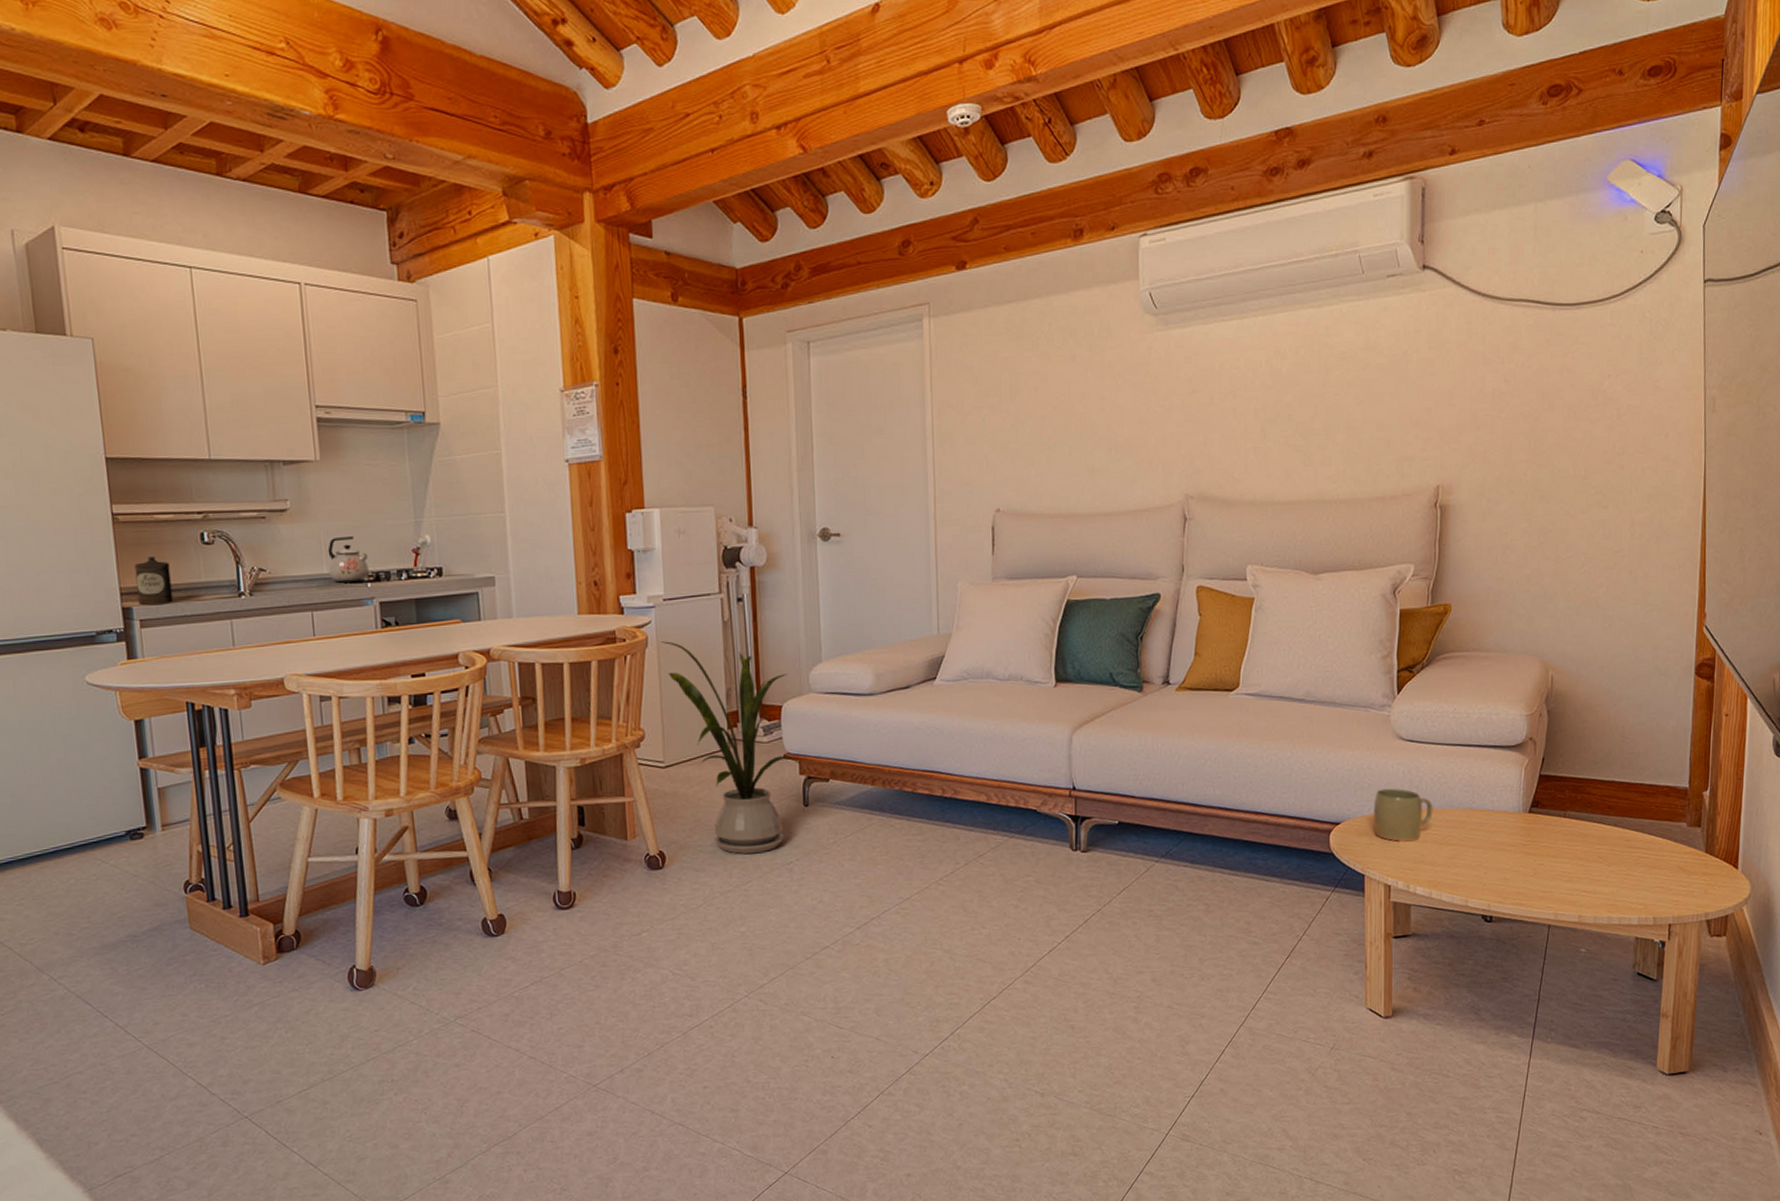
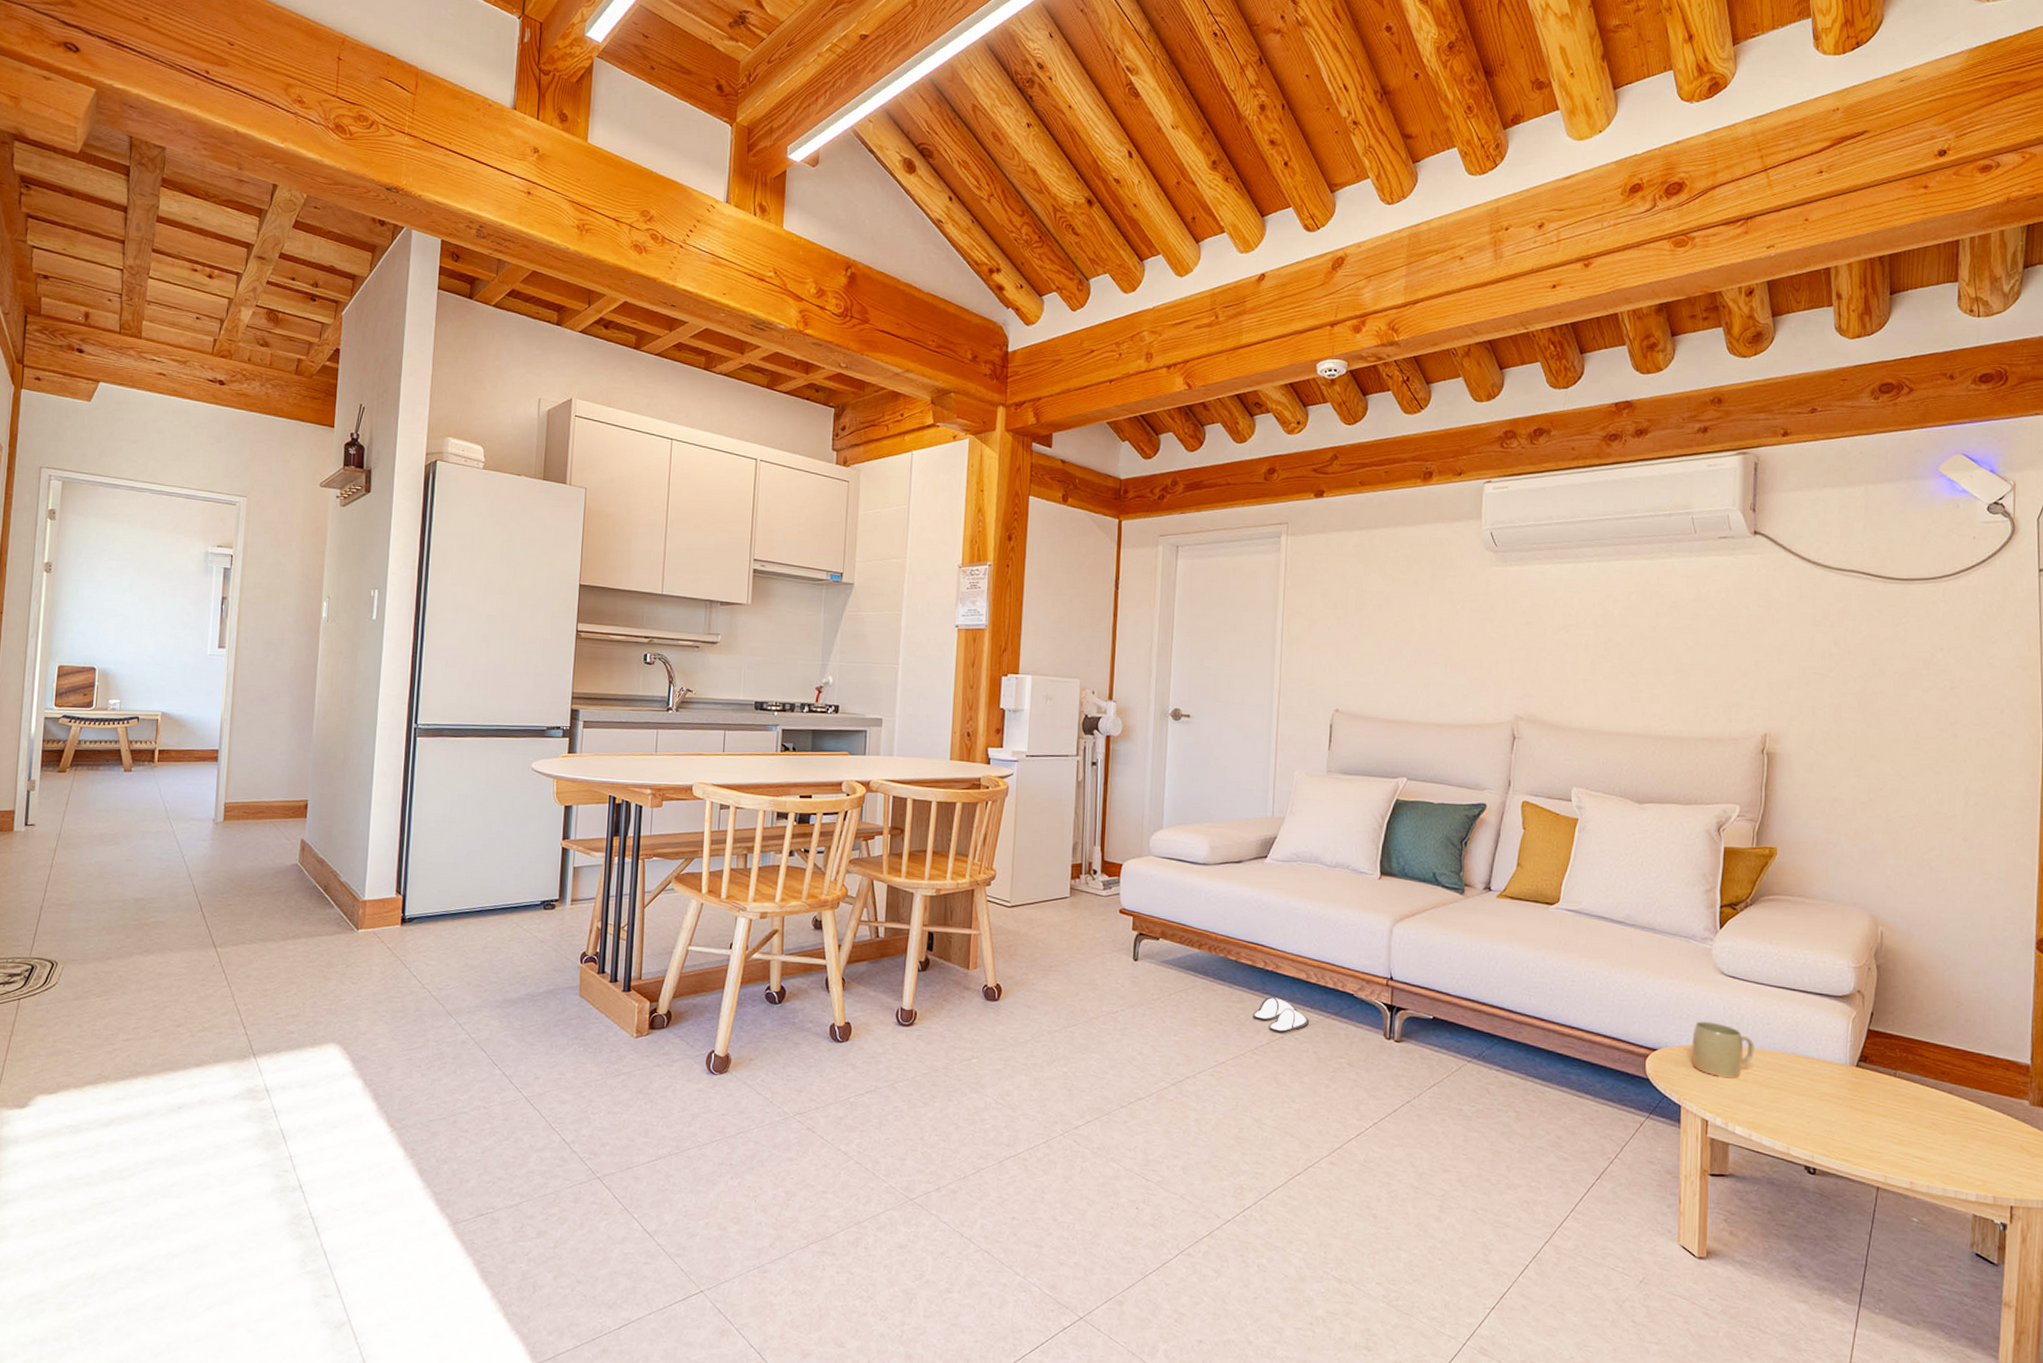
canister: present [134,555,173,606] -> none [585,668,615,711]
kettle: present [328,537,370,583] -> none [743,670,779,710]
house plant: present [660,641,803,855] -> none [1019,792,1136,999]
slippers: none [933,823,993,861] -> present [1251,996,1309,1034]

